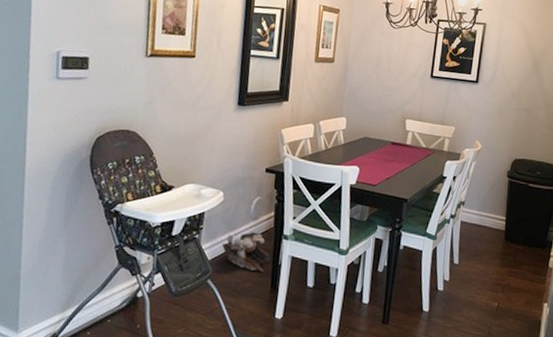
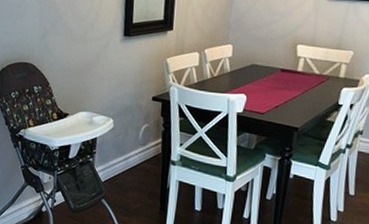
toy horse: present [222,232,270,273] -> none [114,157,159,195]

